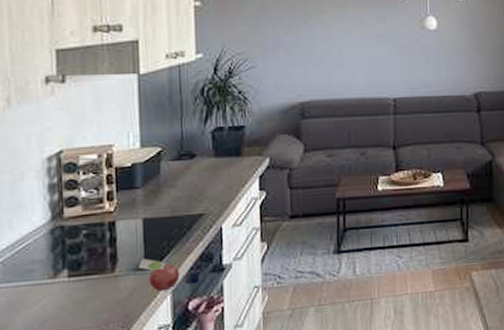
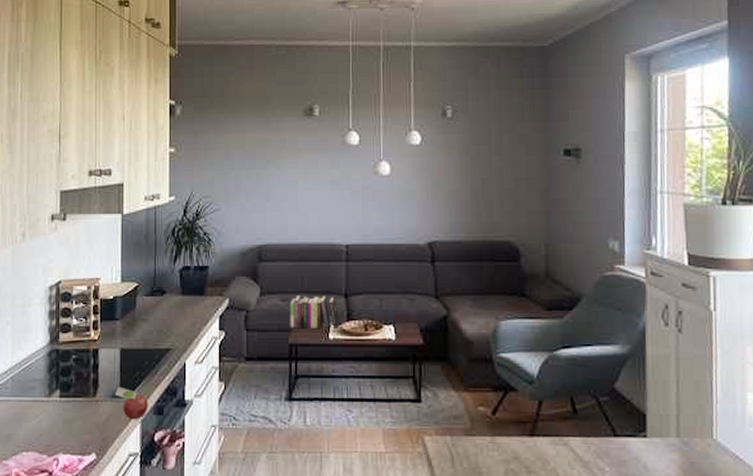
books: none [336,149,389,183] -> present [290,296,340,330]

